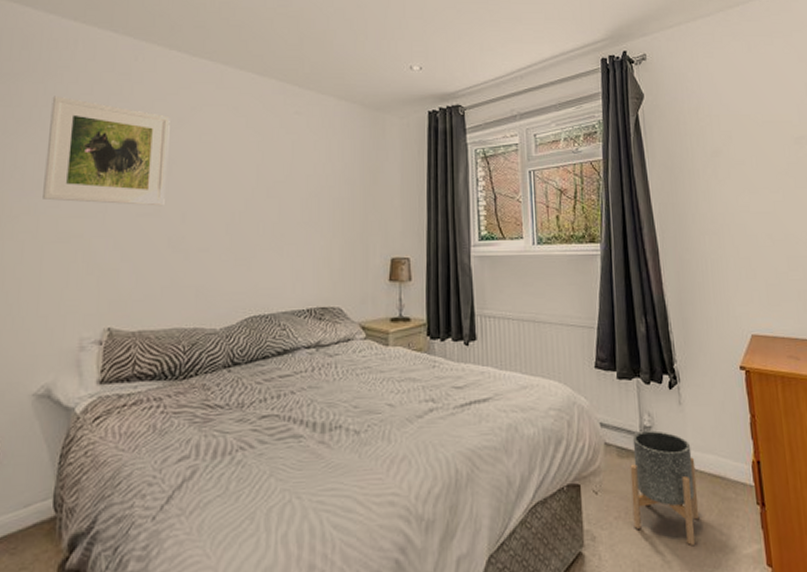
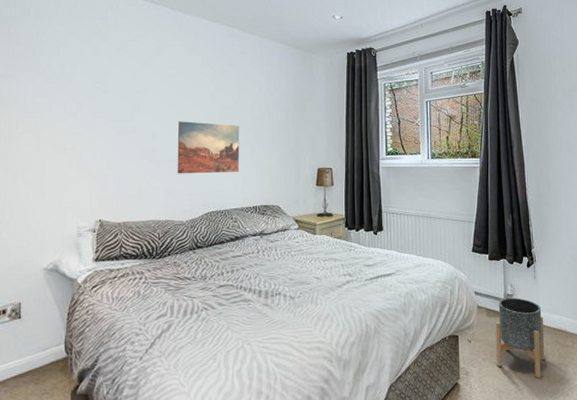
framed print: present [43,96,170,206] -> none [42,36,141,126]
wall art: none [210,199,292,268] -> present [177,121,240,174]

